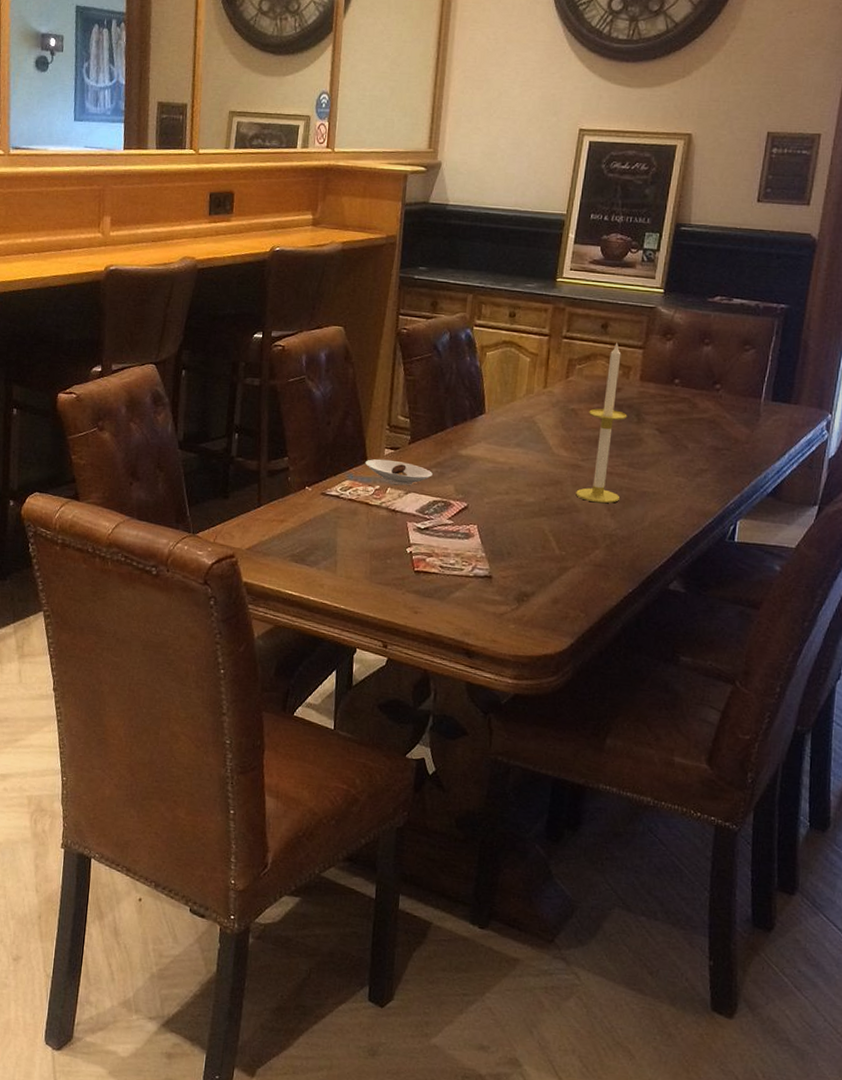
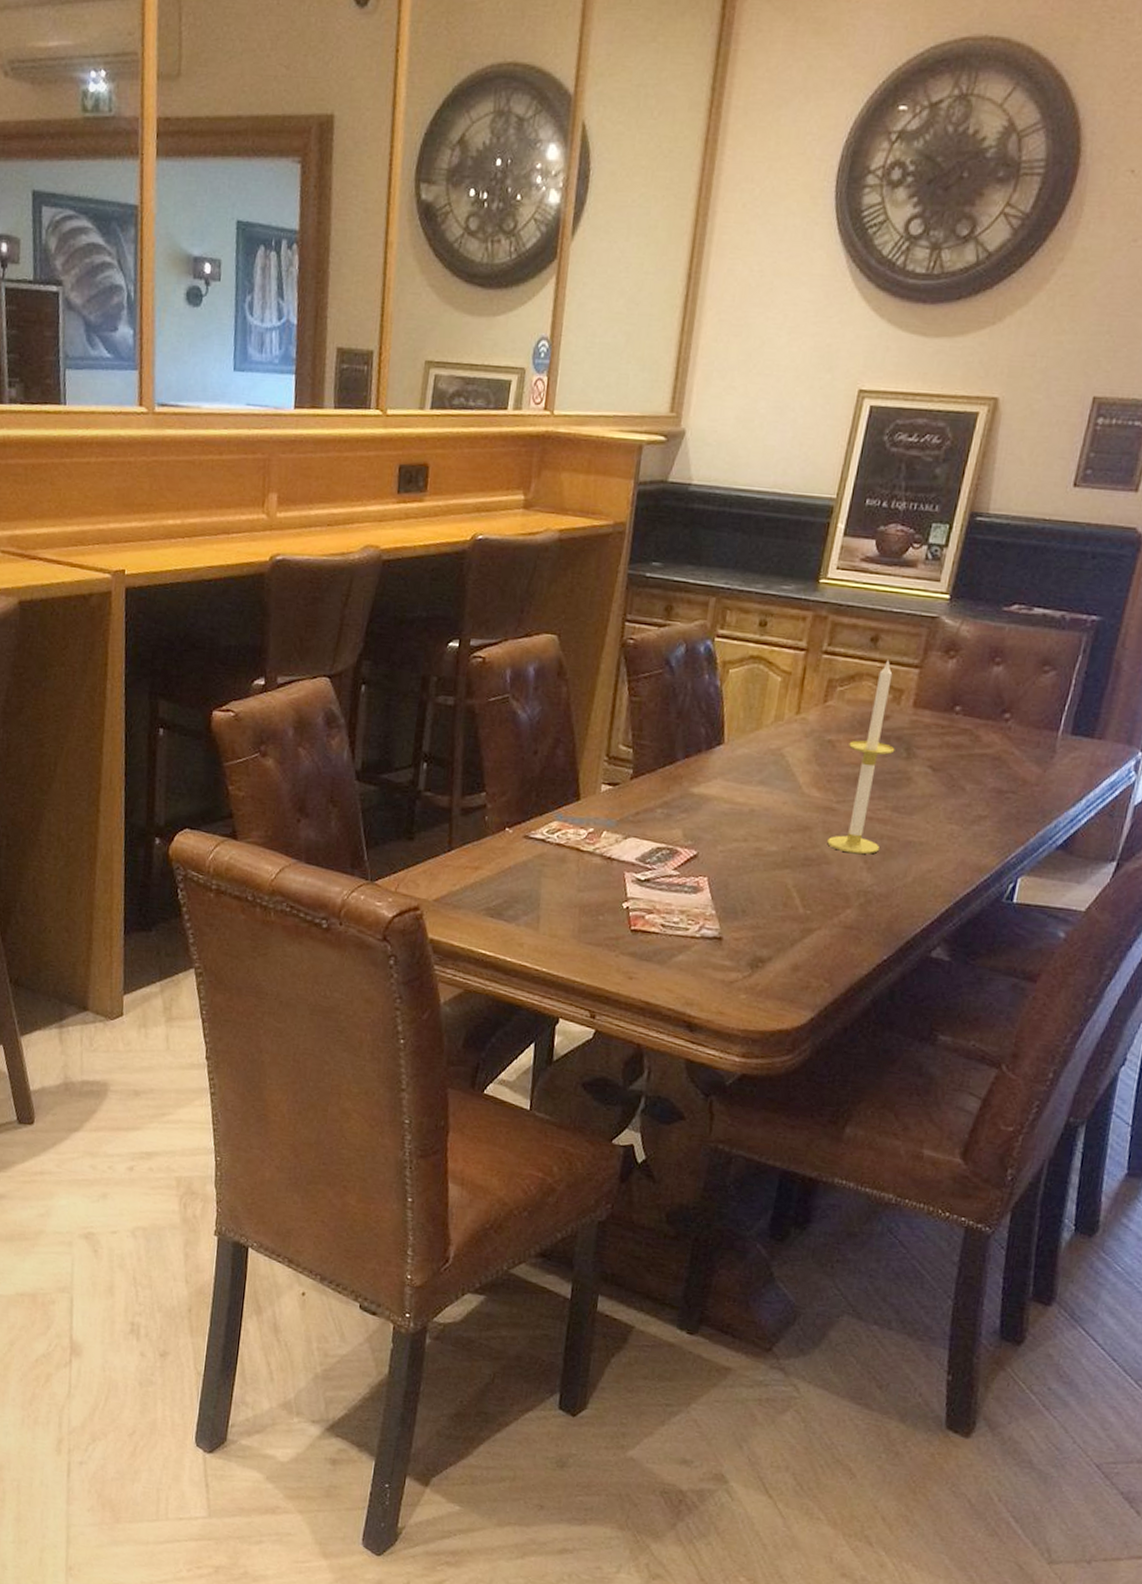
saucer: present [365,459,433,486] -> none [577,796,657,829]

